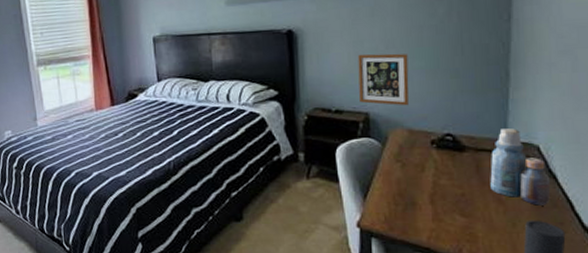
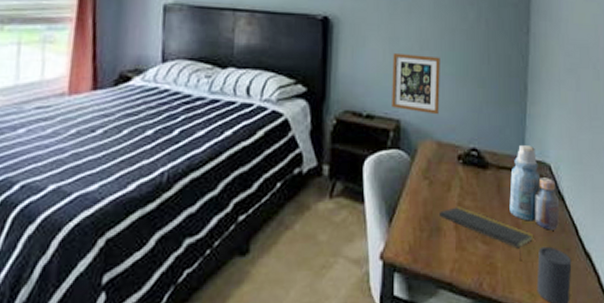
notepad: none [413,185,520,231] -> present [438,207,534,260]

